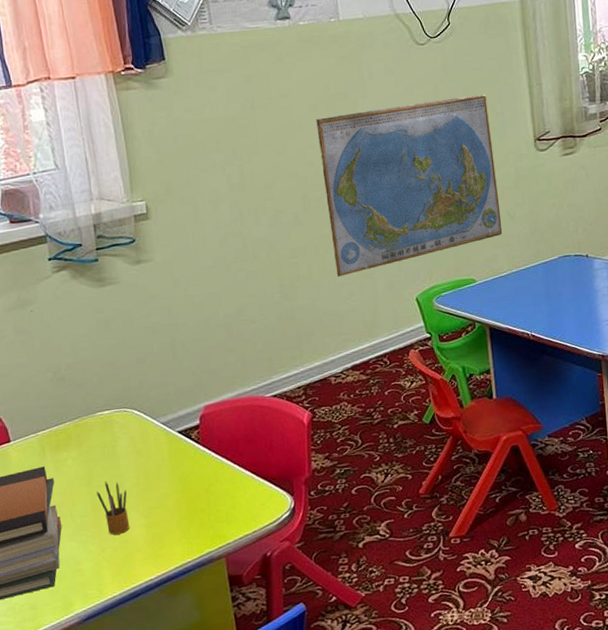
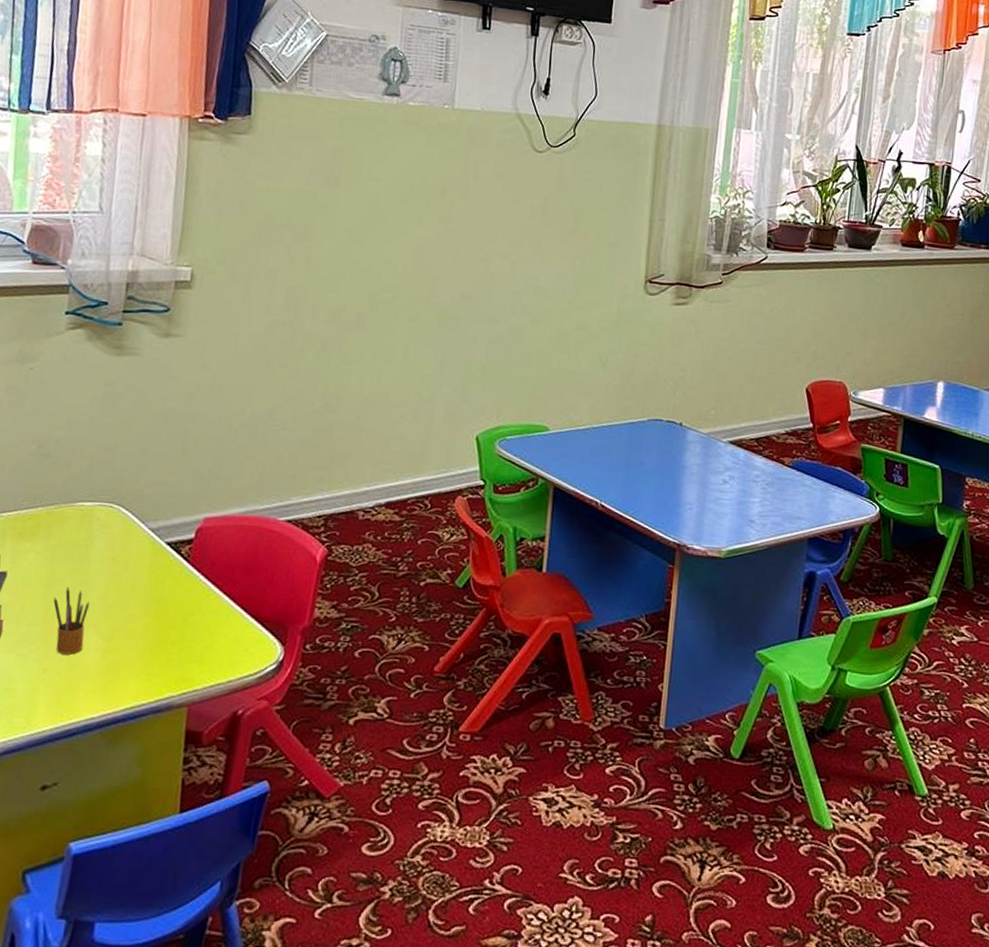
world map: present [316,94,503,277] -> none [391,211,601,396]

